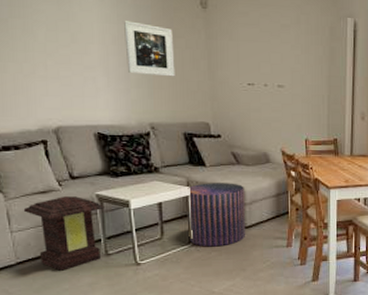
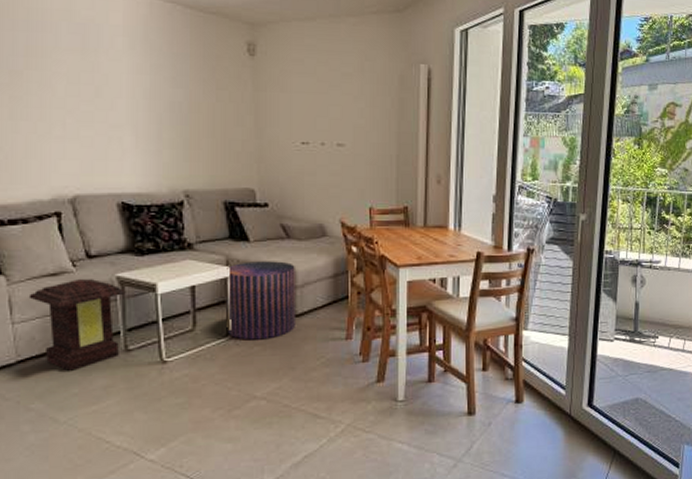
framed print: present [124,21,175,77] -> none [158,71,216,136]

